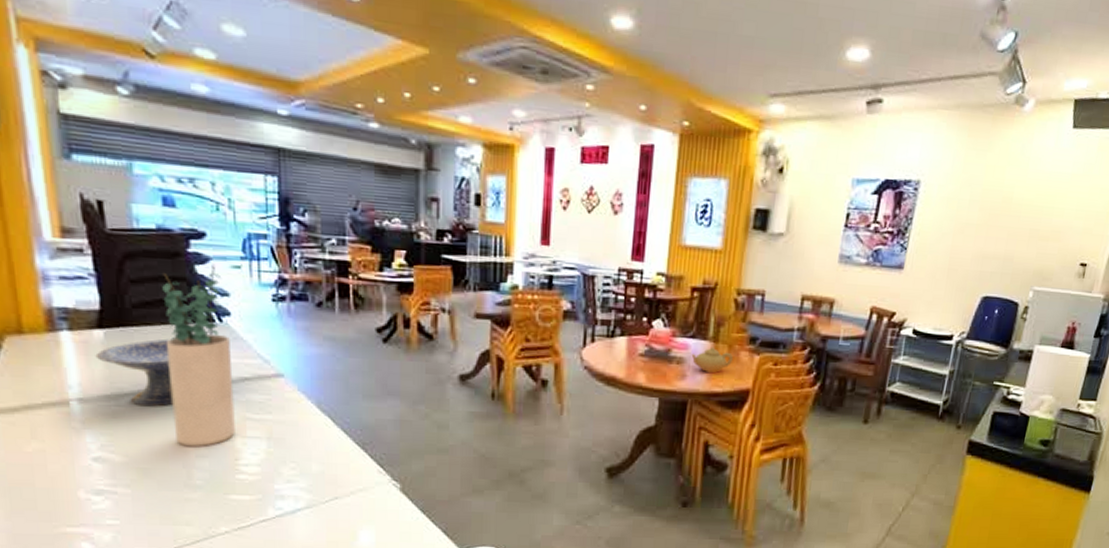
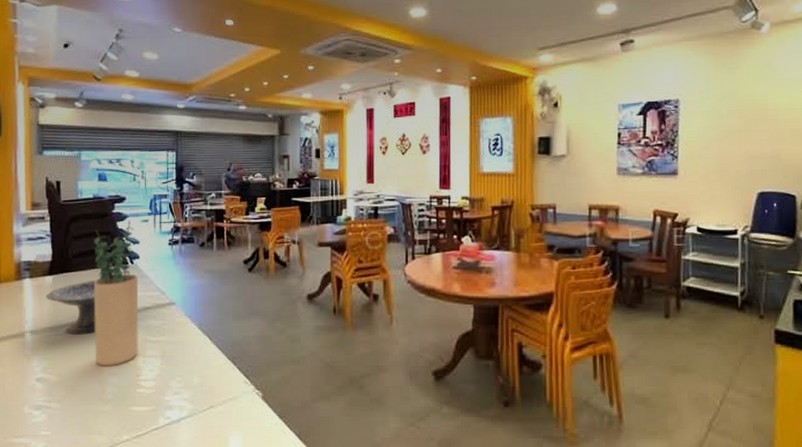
teapot: present [691,347,734,374] -> none [498,256,535,280]

